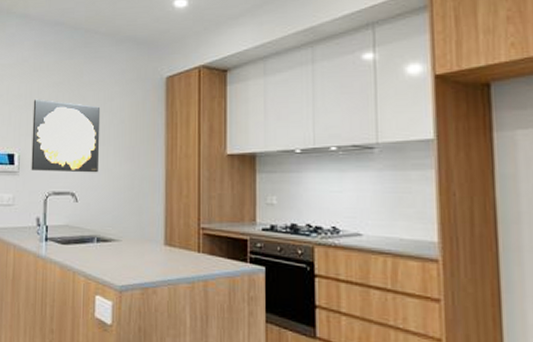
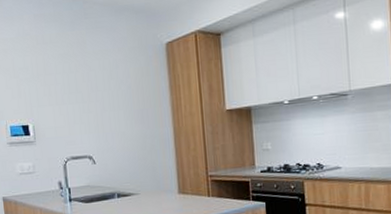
wall art: present [31,99,101,173] -> none [40,70,112,140]

